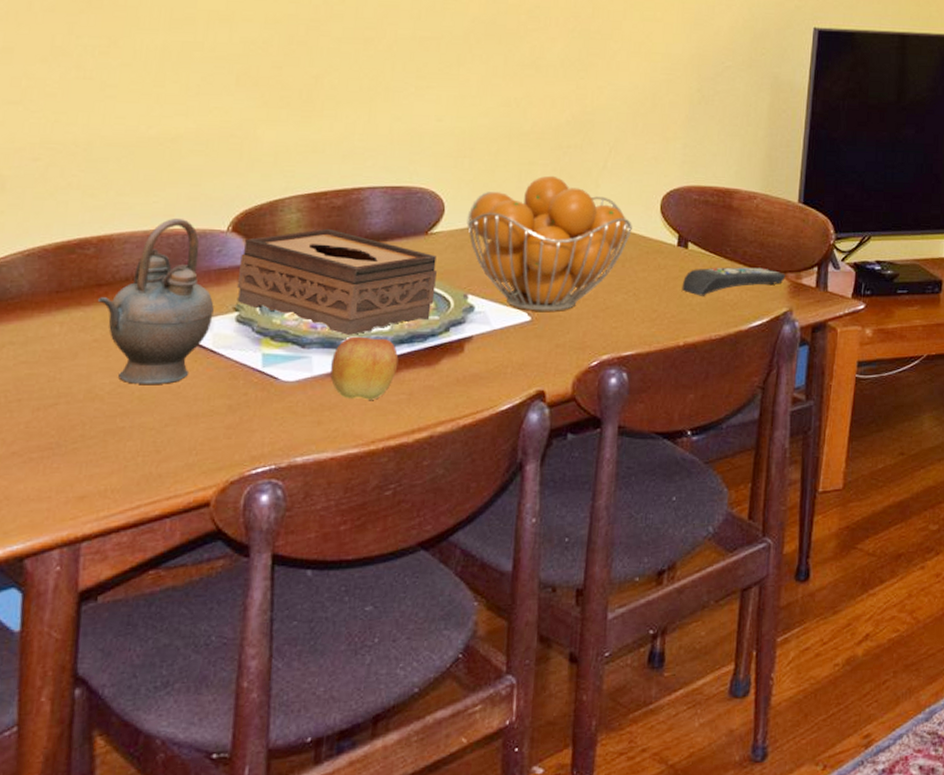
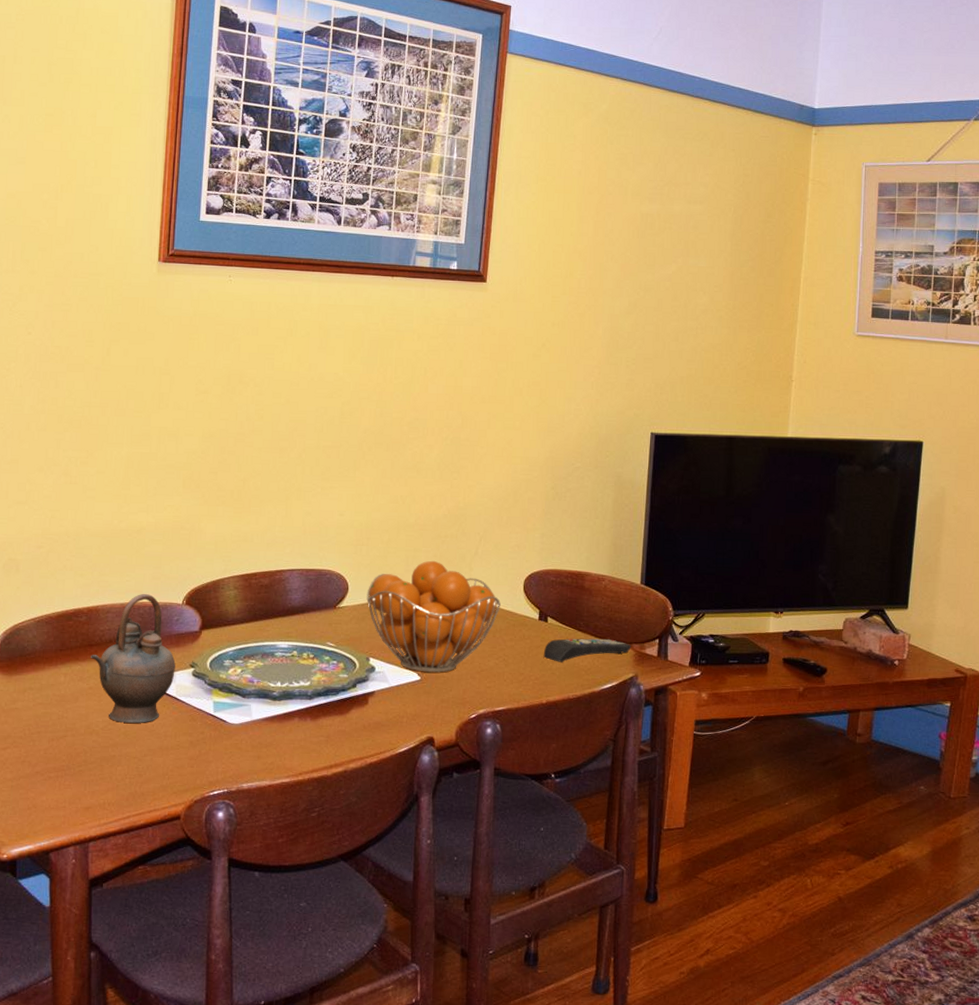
tissue box: present [236,229,437,336] -> none [191,603,344,689]
apple: present [330,336,399,400] -> none [265,689,317,740]

